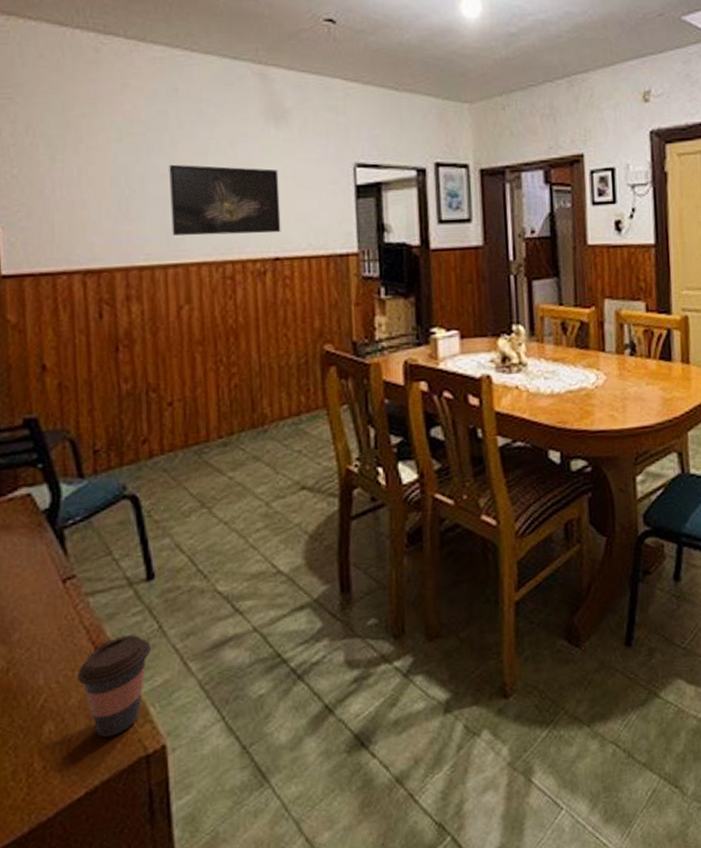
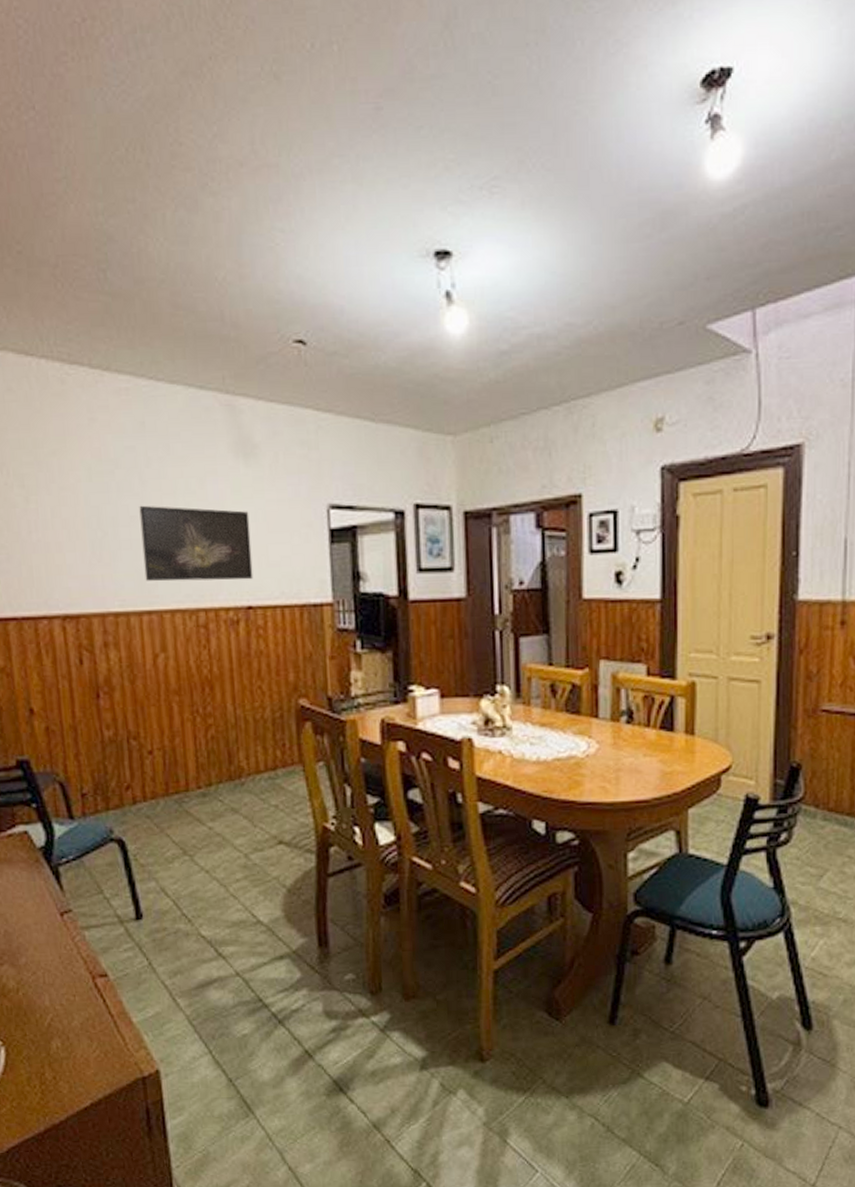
coffee cup: present [78,634,151,738] -> none [78,968,142,1058]

